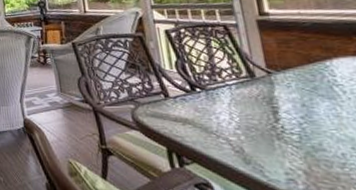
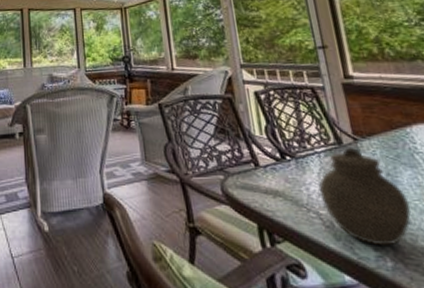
jar: none [229,81,326,171] -> present [318,148,411,246]

